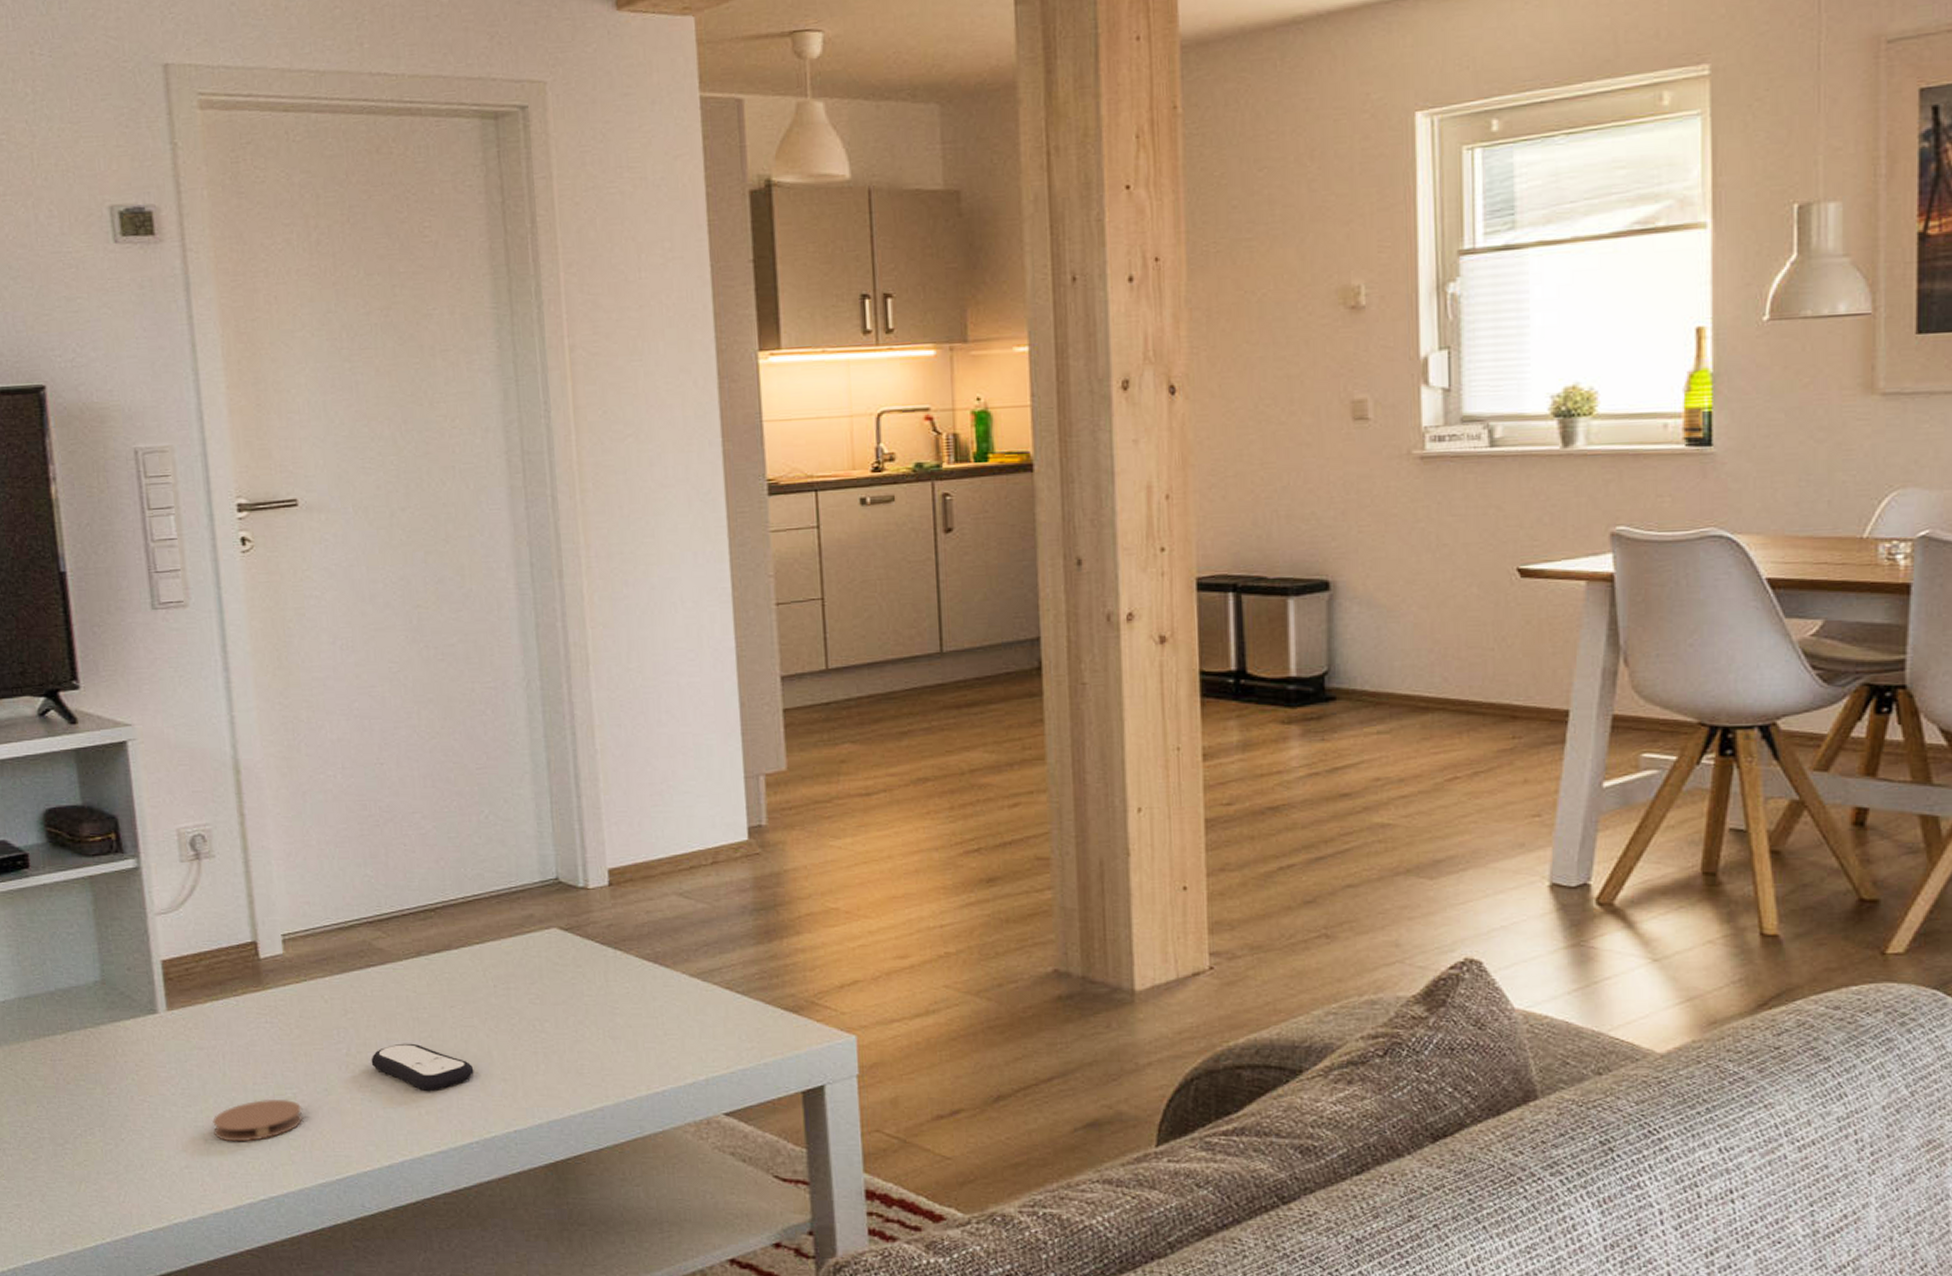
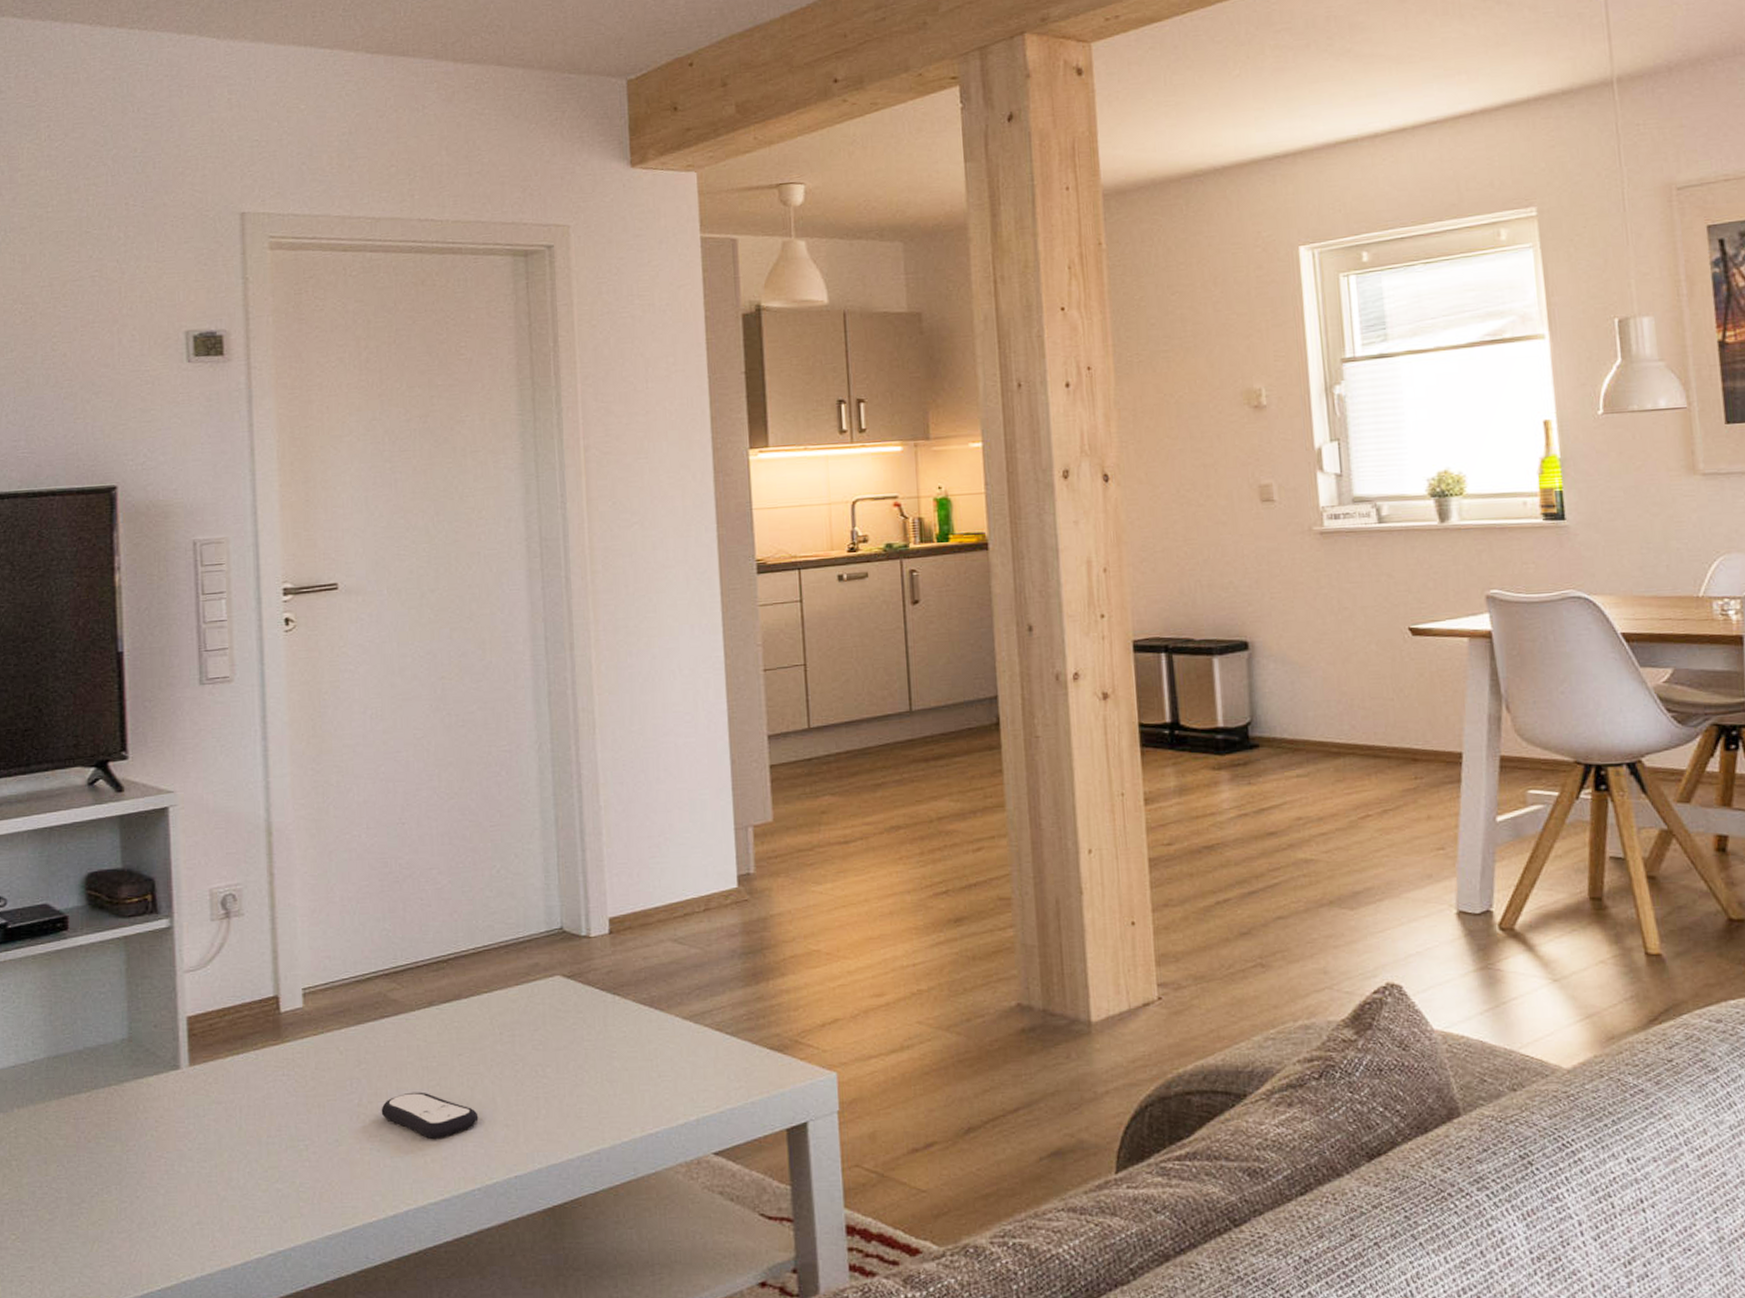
coaster: present [211,1098,302,1142] -> none [225,1151,313,1196]

